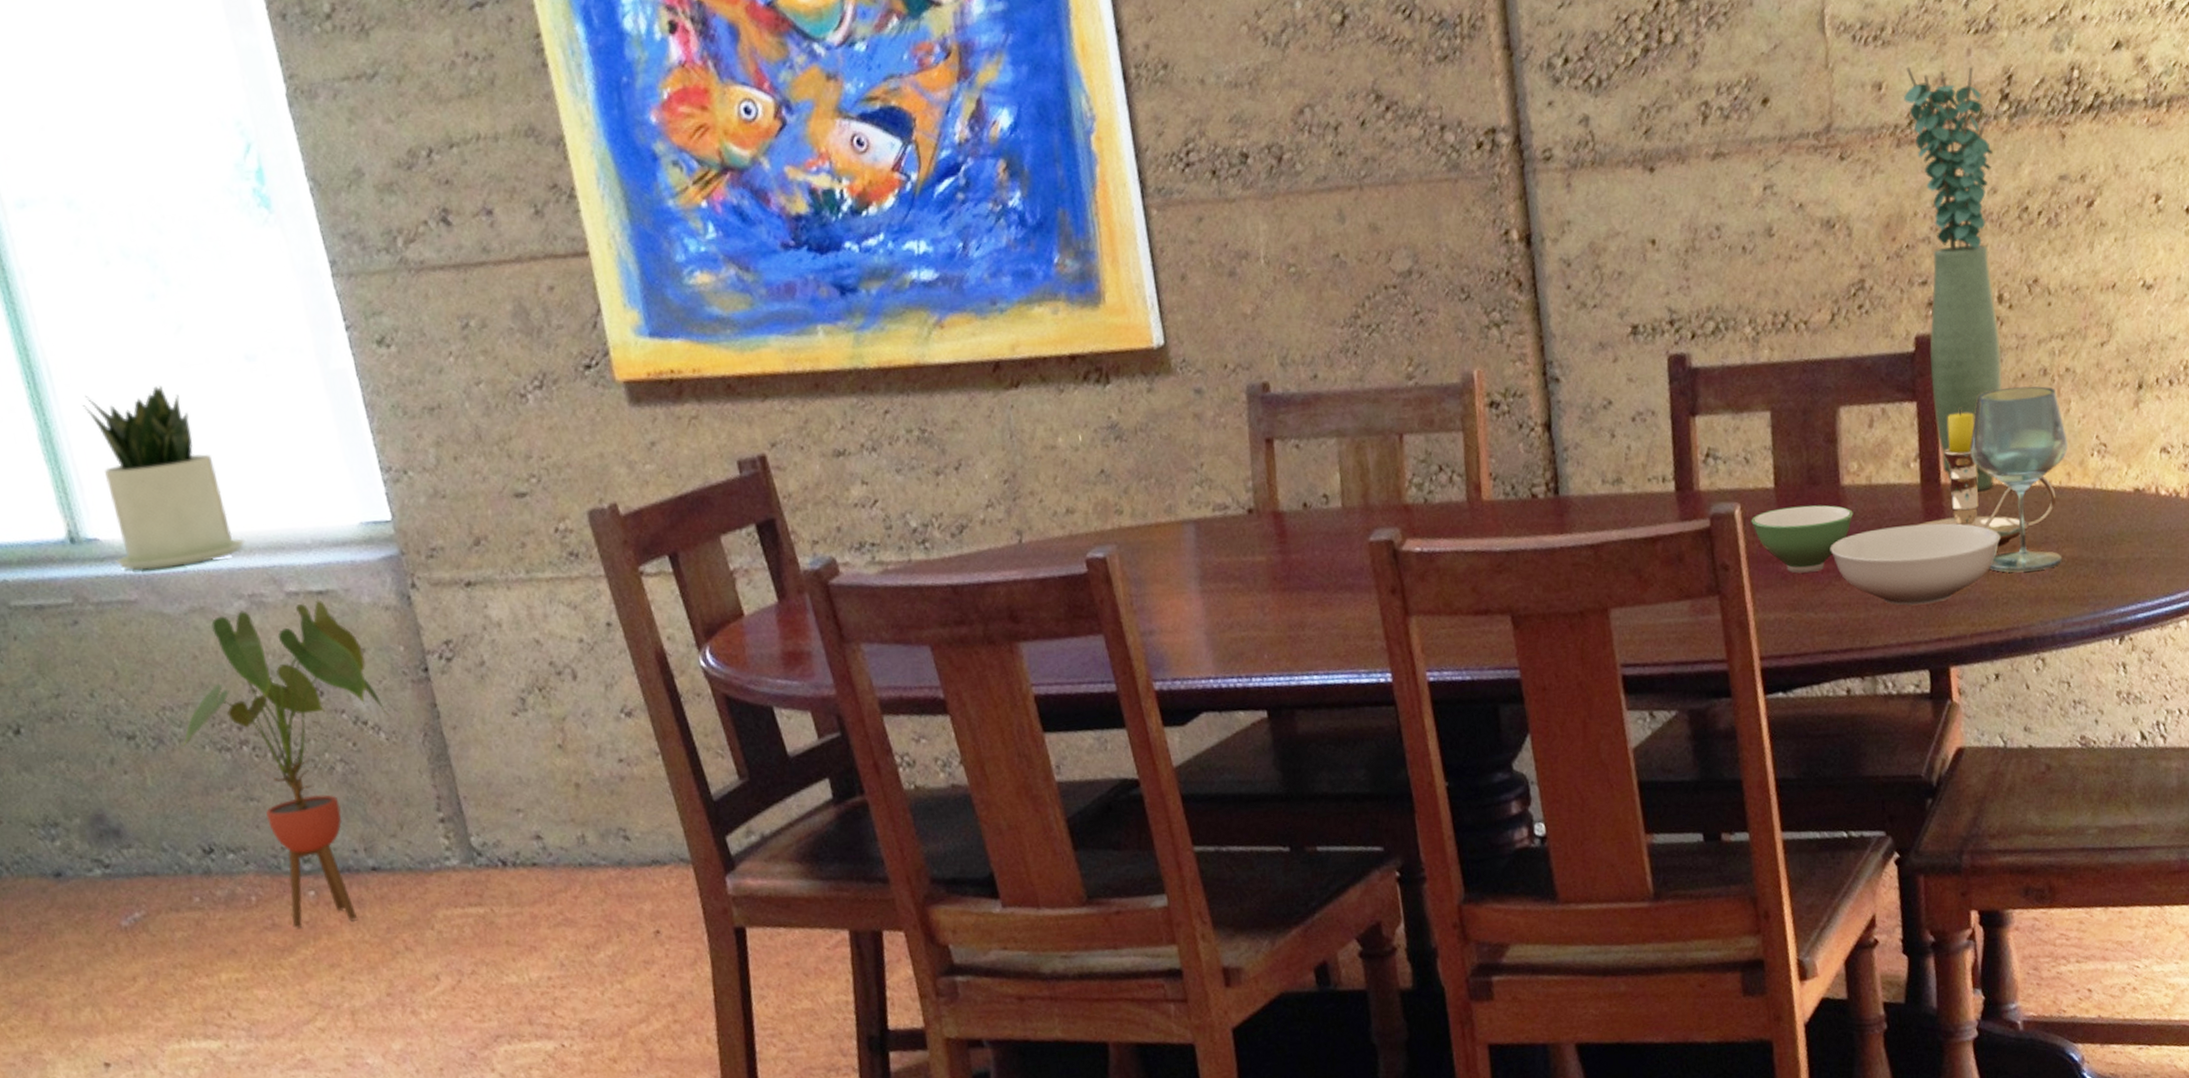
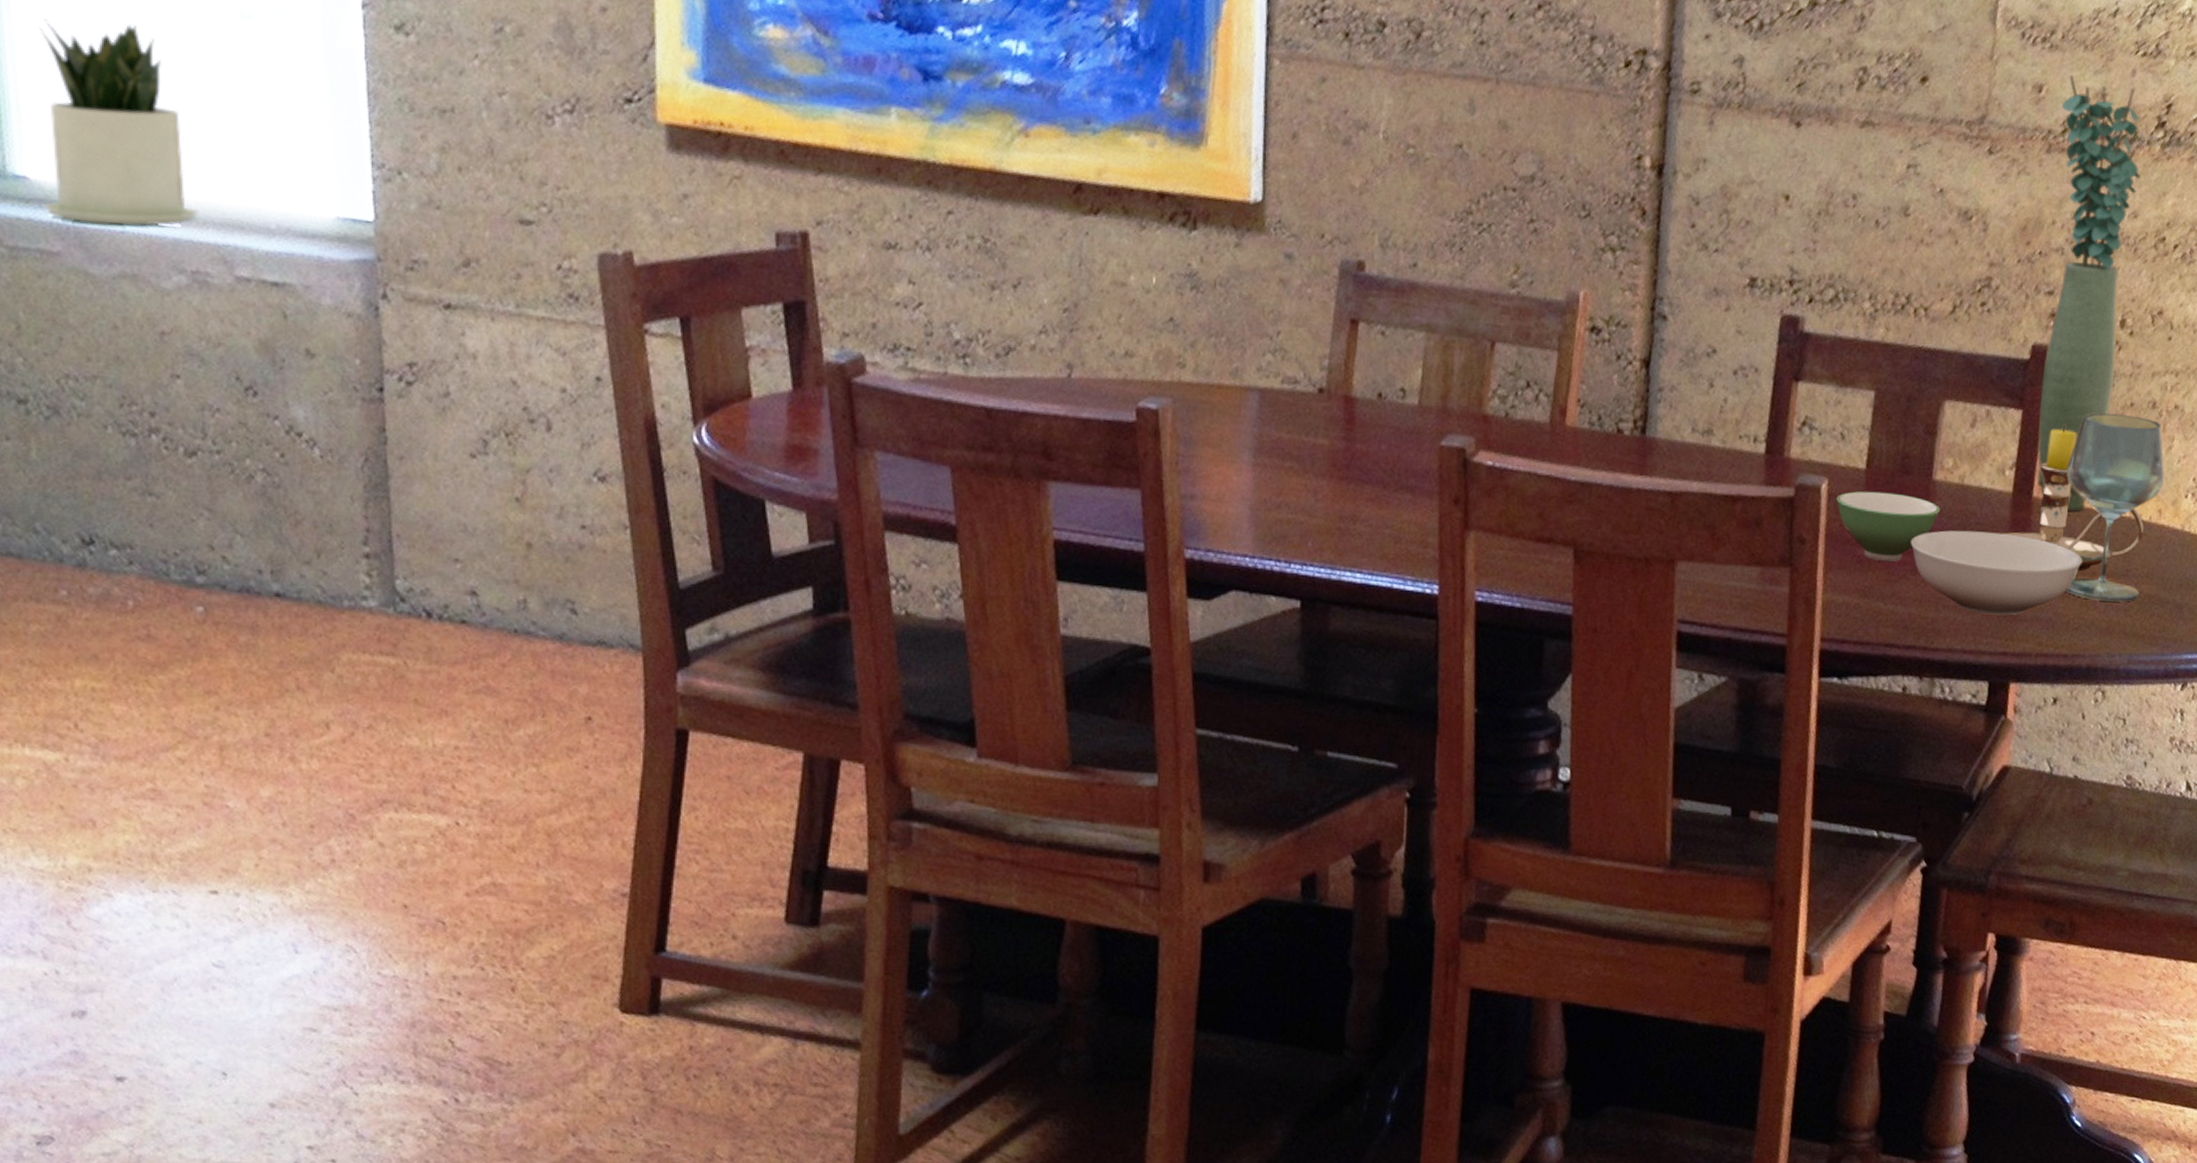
house plant: present [183,599,390,928] -> none [81,287,330,646]

